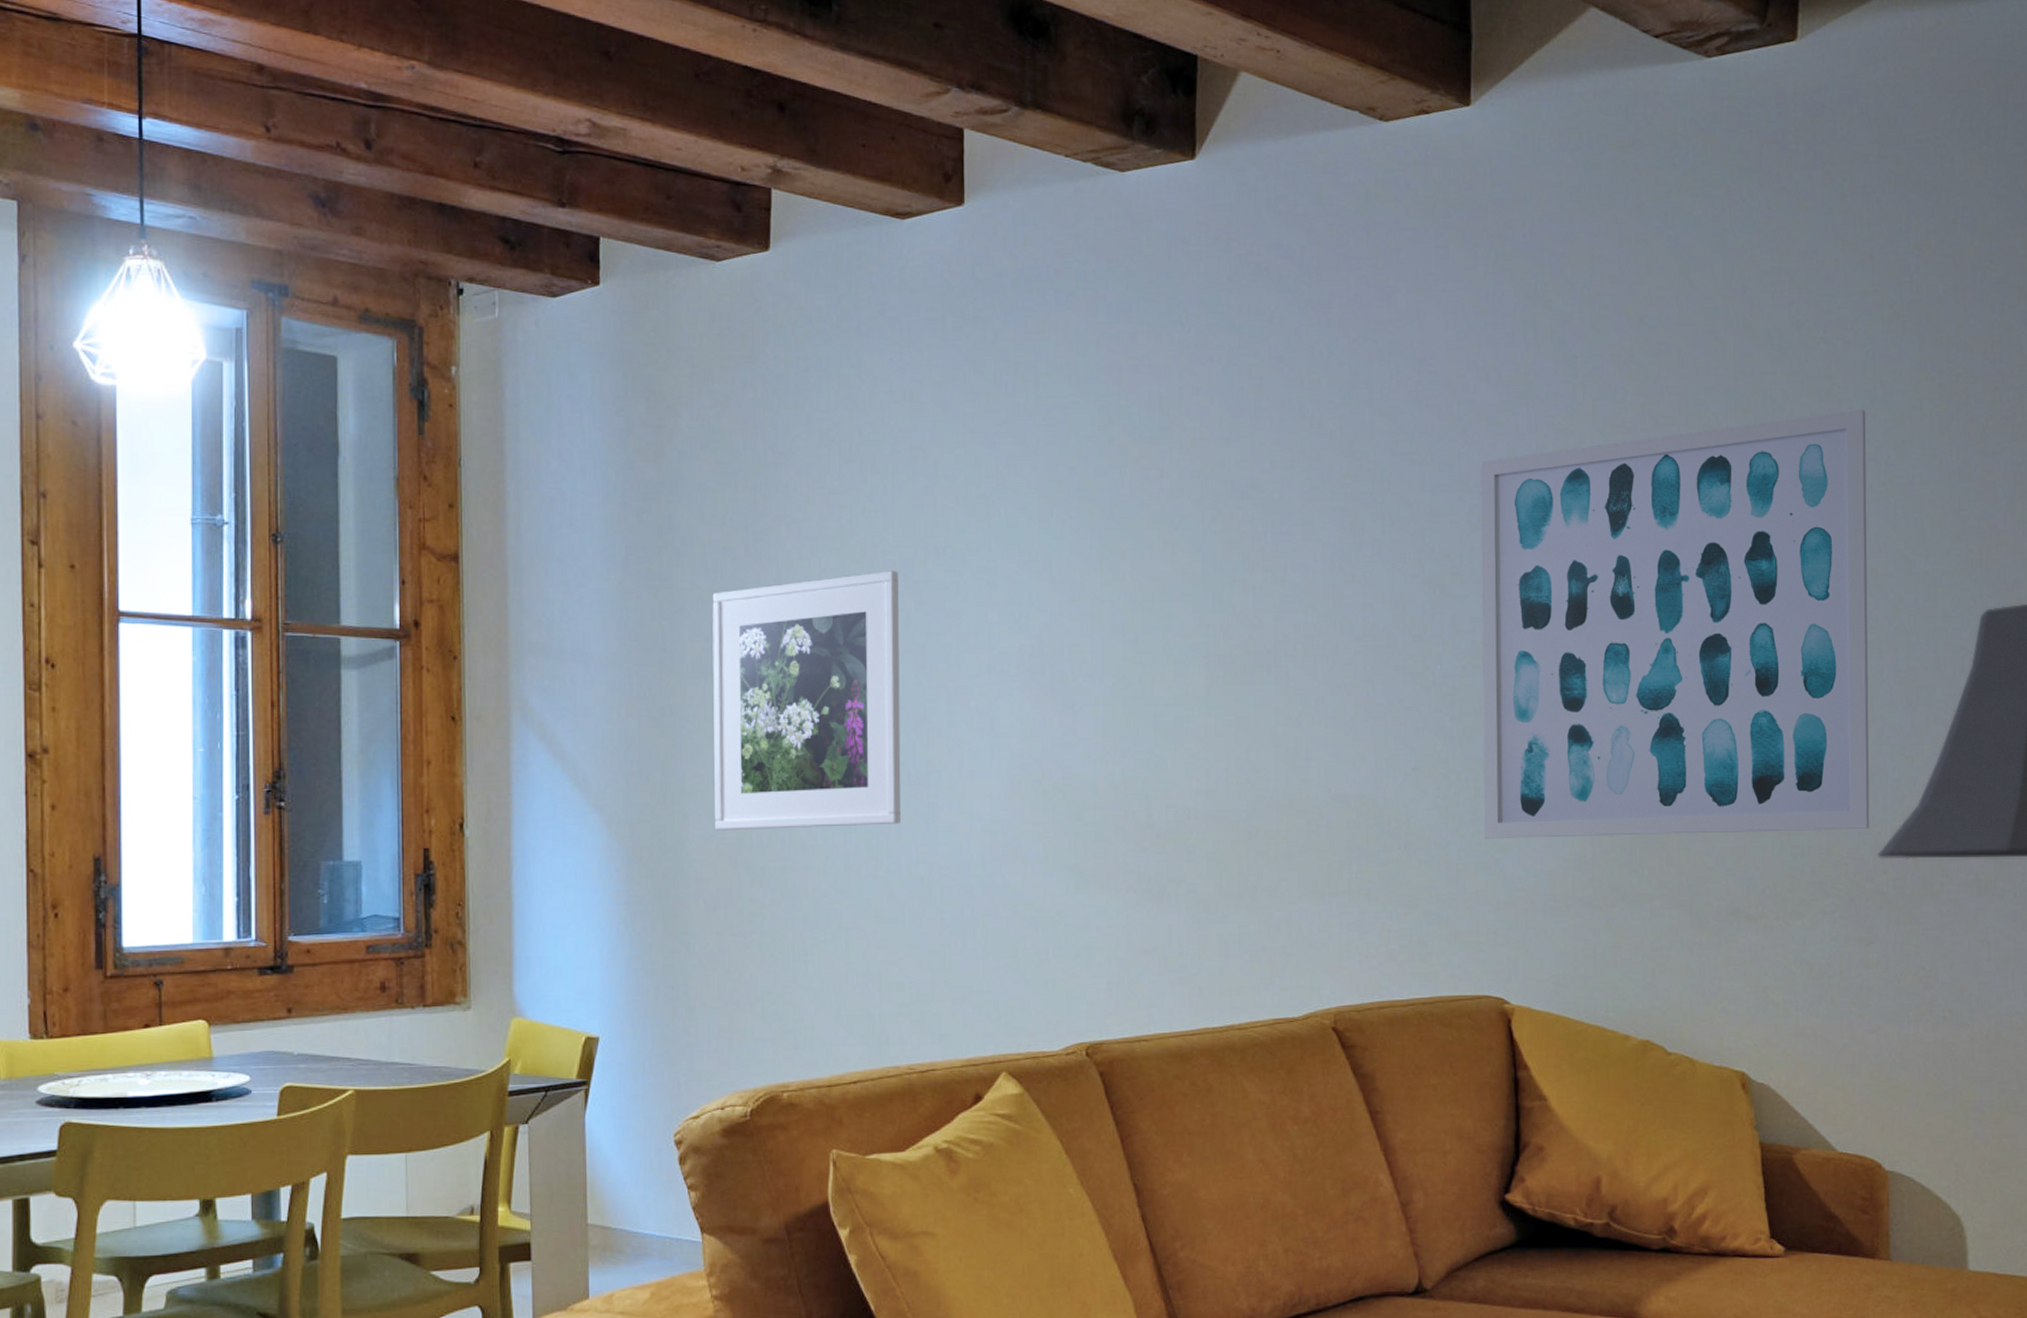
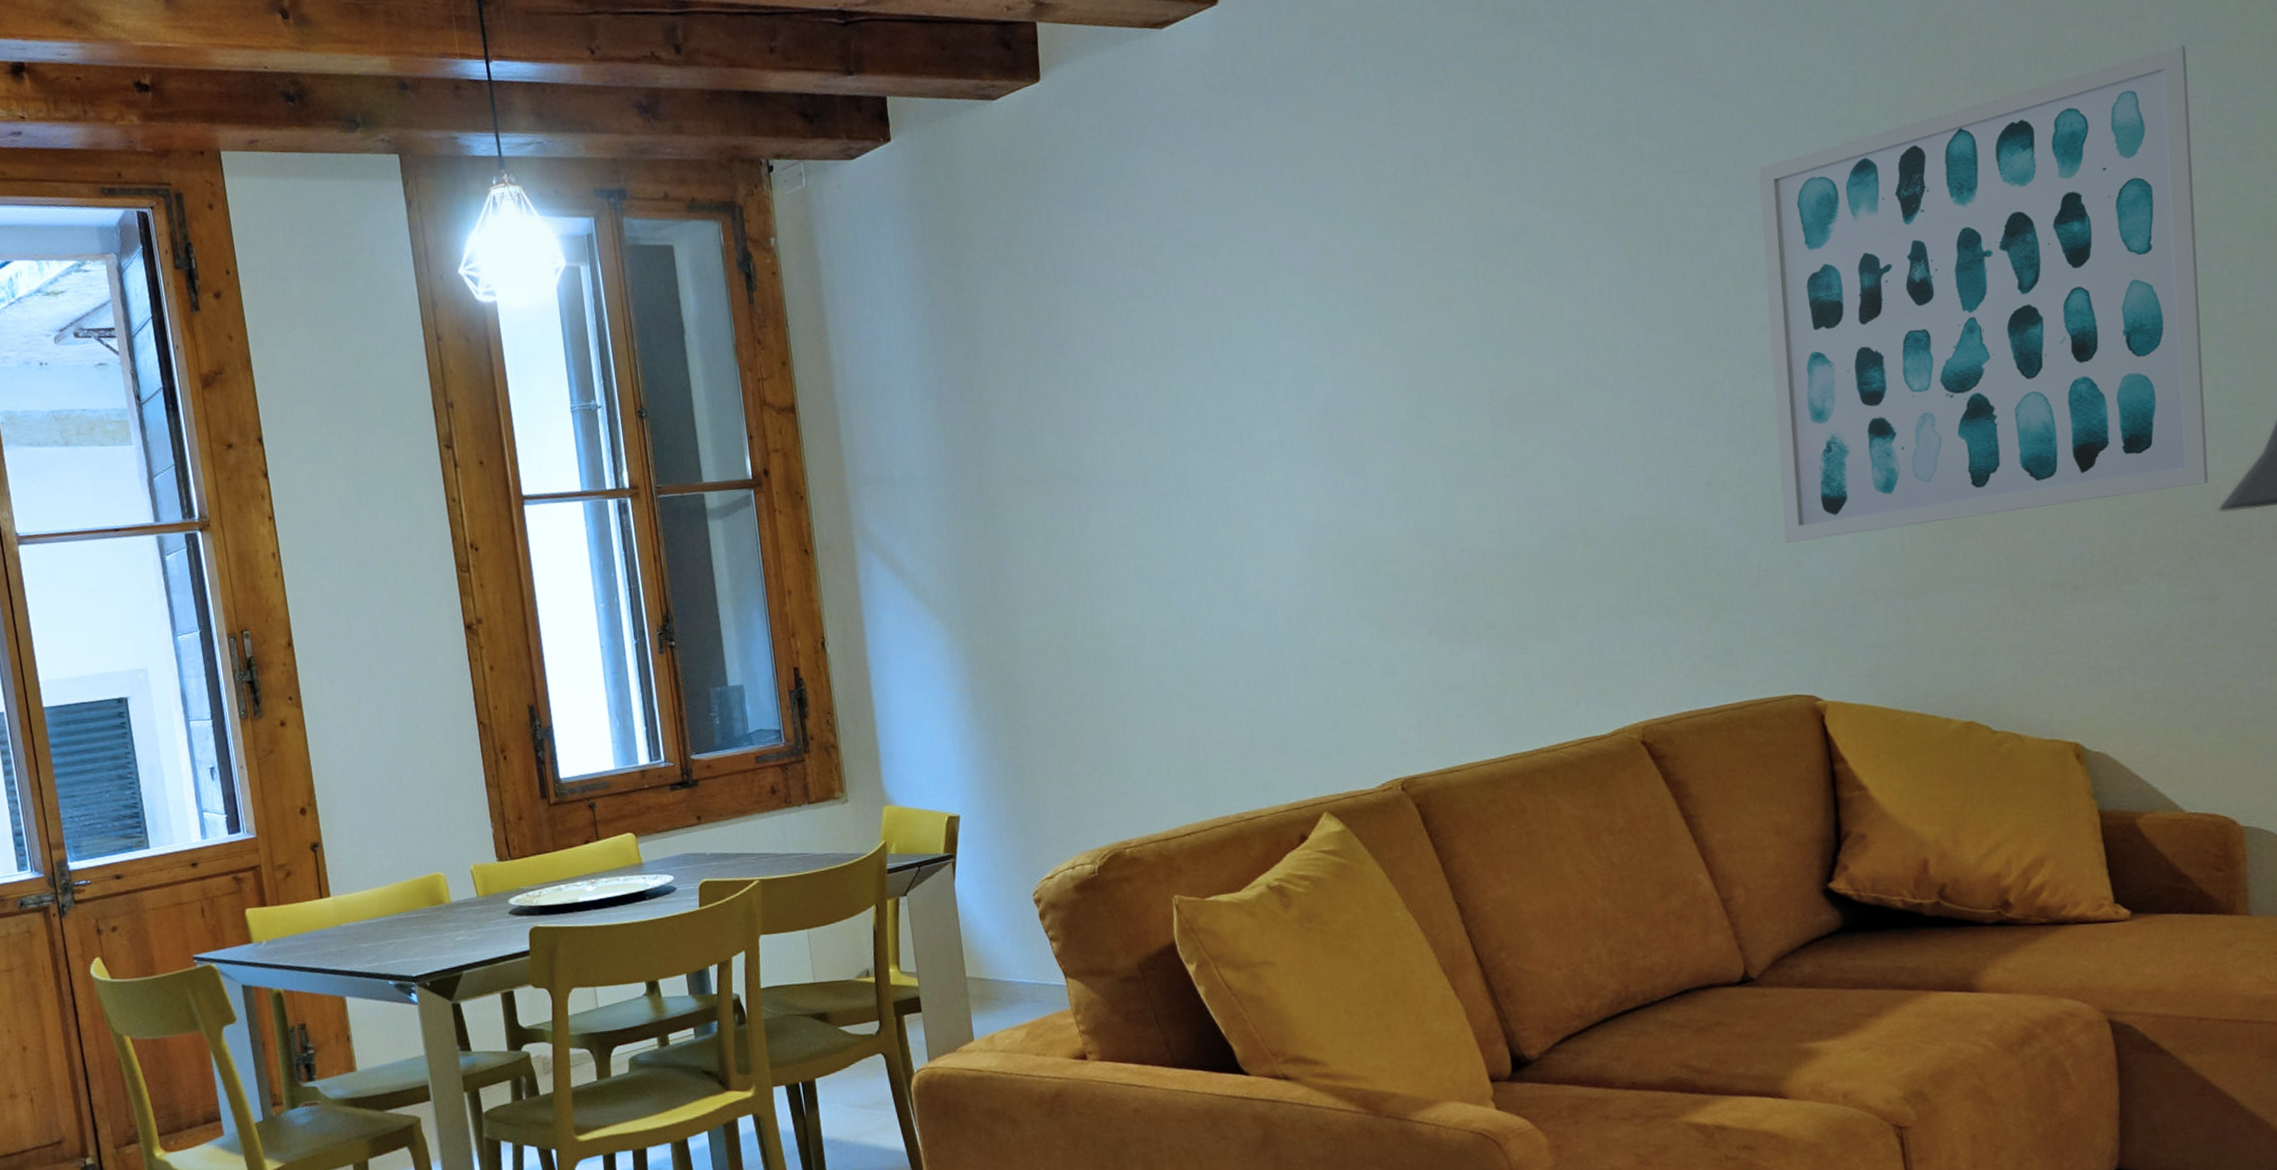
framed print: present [712,570,902,831] -> none [1019,363,1210,623]

